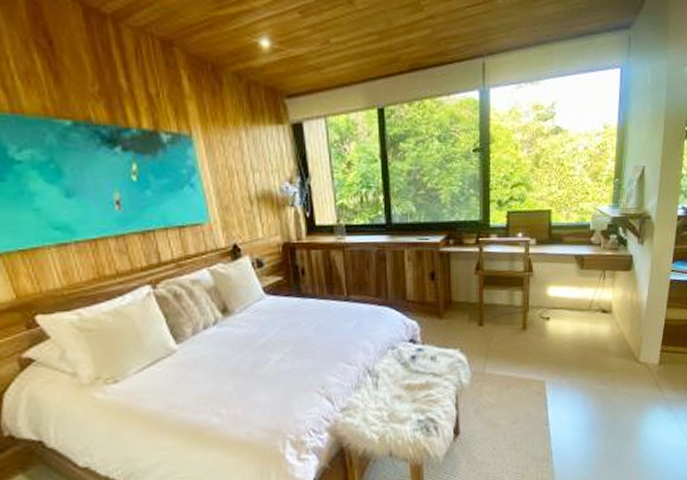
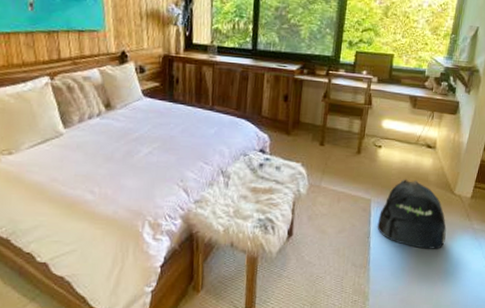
backpack: none [555,352,635,430] -> present [377,179,447,249]

